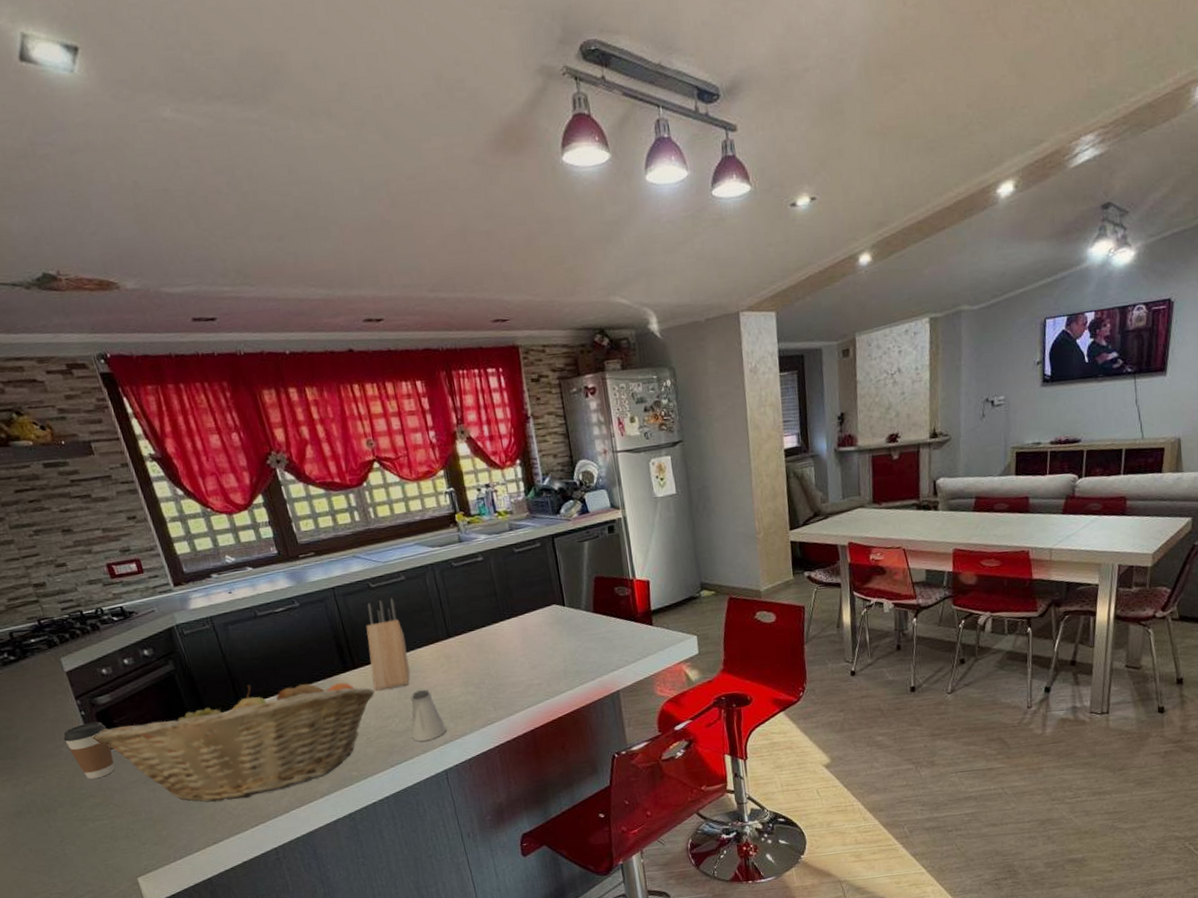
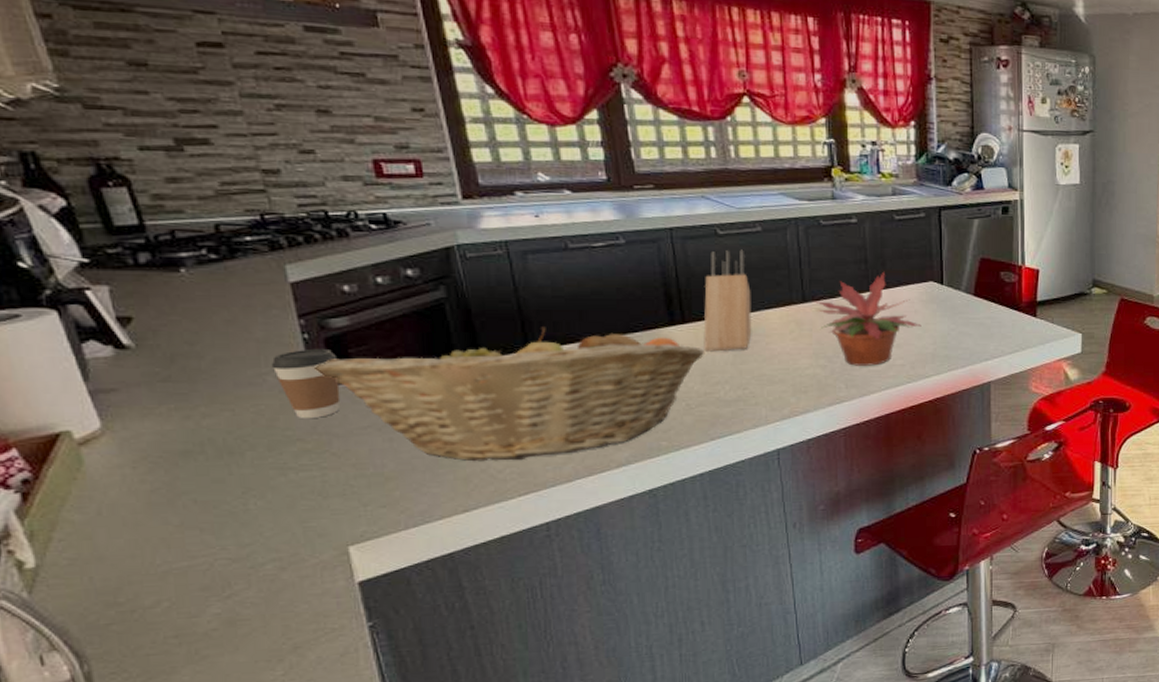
saltshaker: present [410,690,447,741] -> none [743,357,786,415]
potted plant: none [458,601,551,690] -> present [815,271,921,366]

